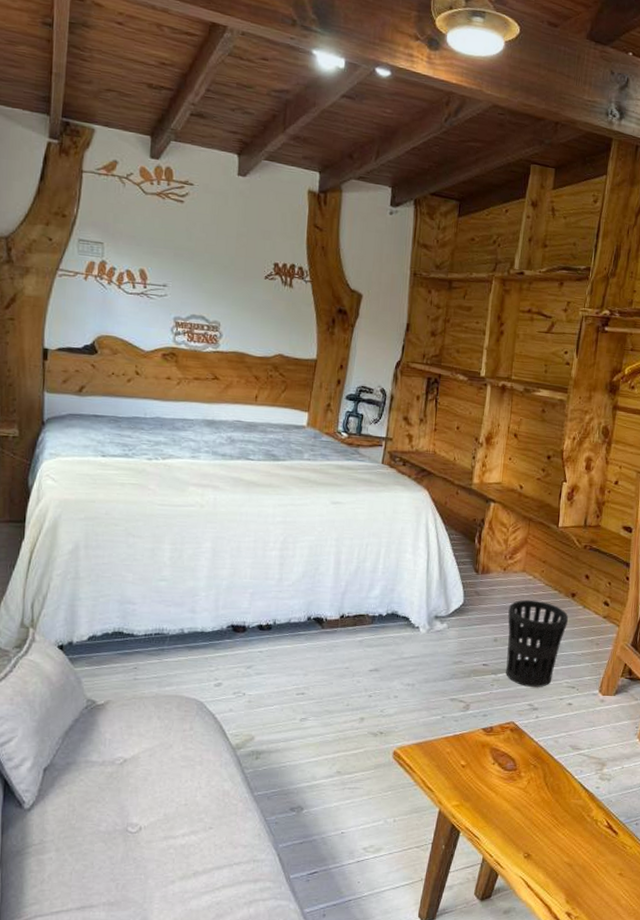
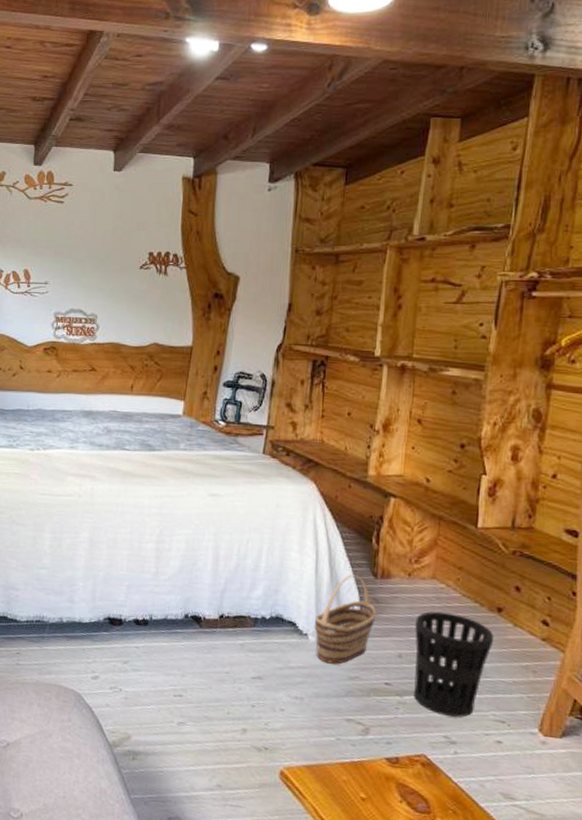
basket: none [424,572,477,652] -> present [314,574,376,664]

